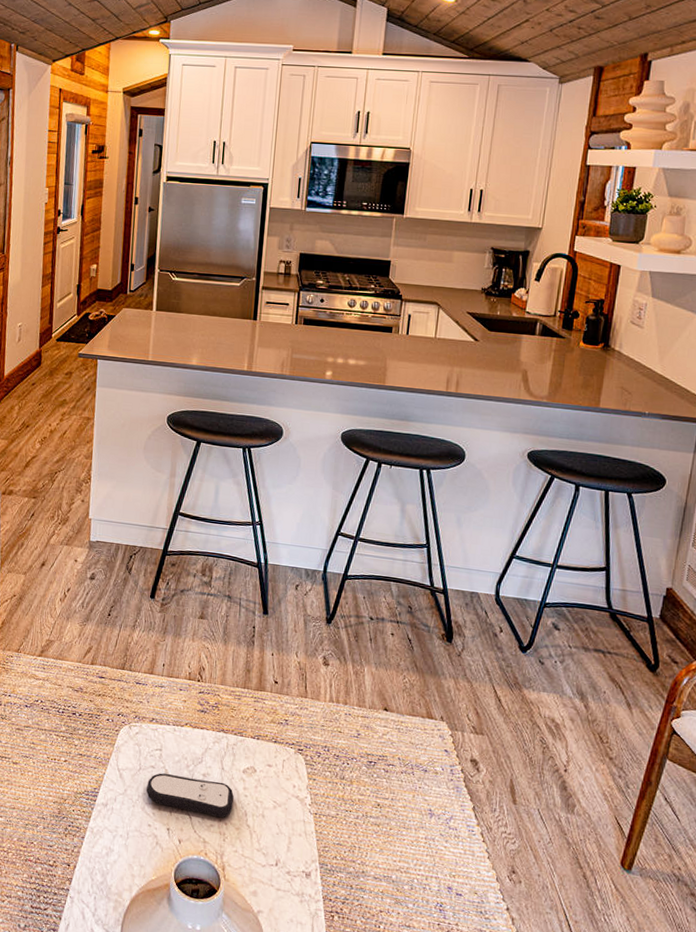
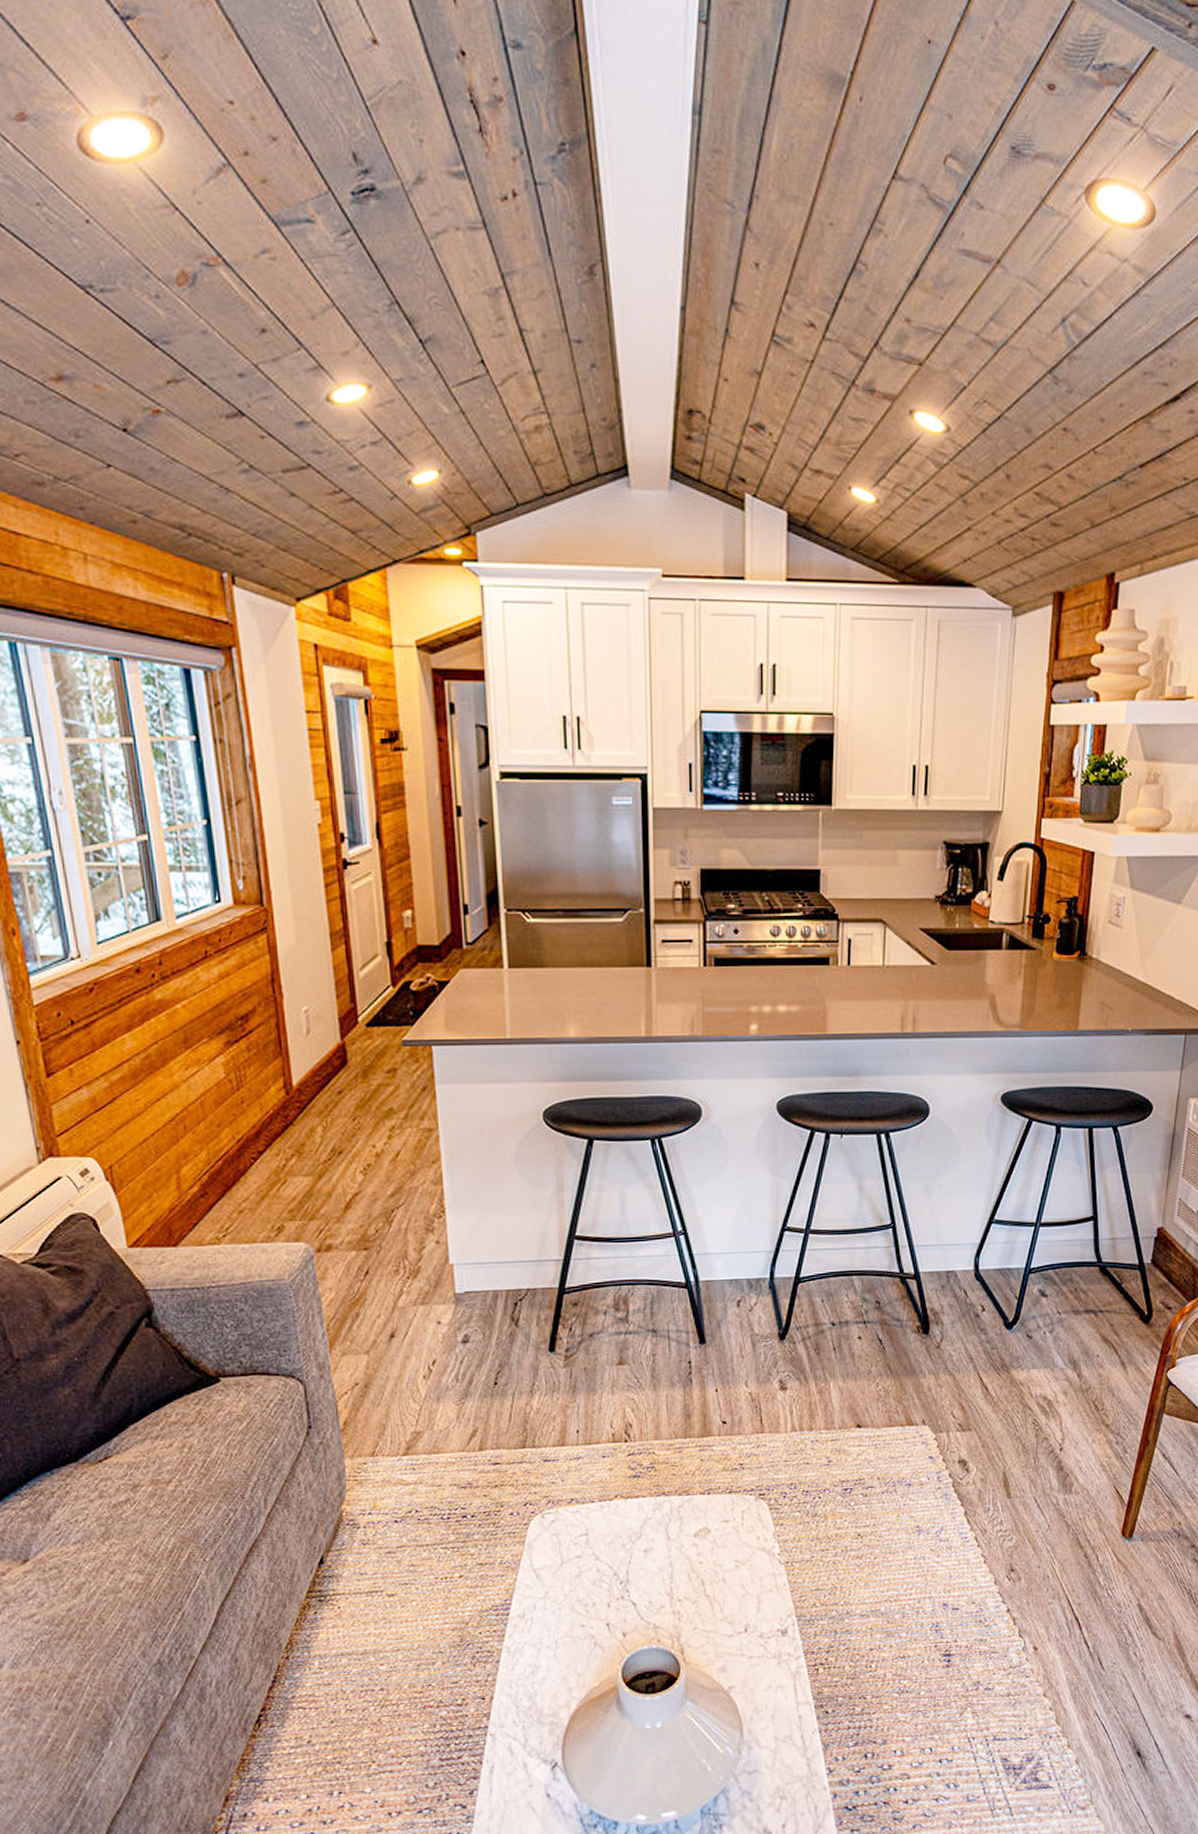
remote control: present [146,773,234,818] -> none [573,1554,686,1599]

